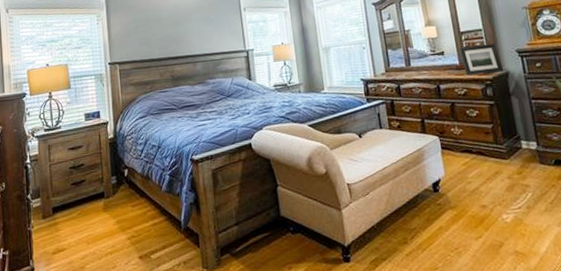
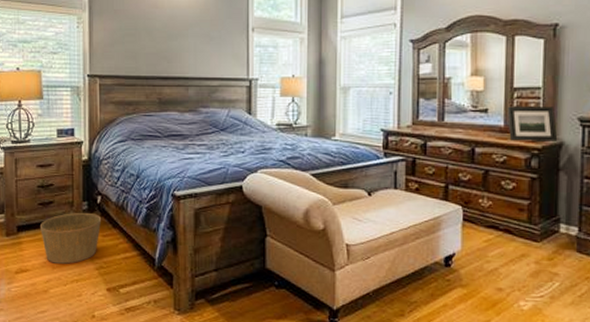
basket: none [74,186,130,240] -> present [40,212,102,265]

